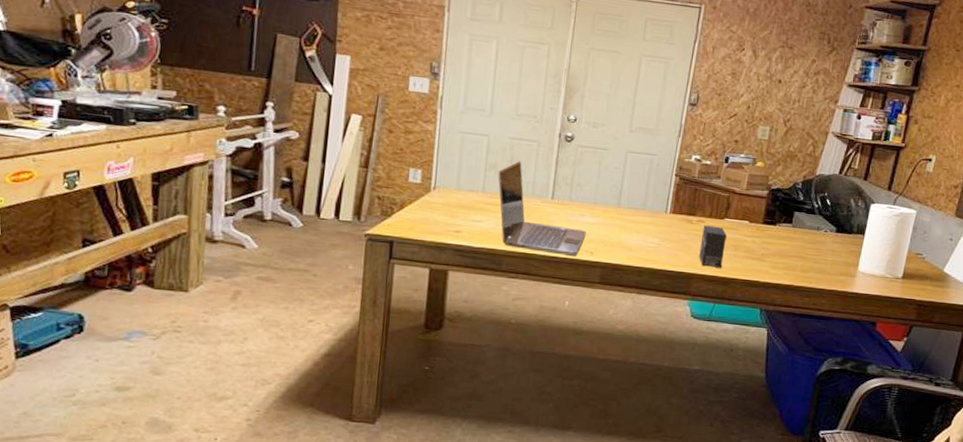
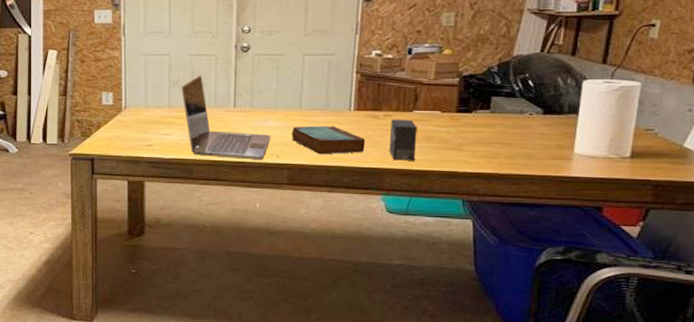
book: none [607,224,678,257] -> present [292,126,366,155]

